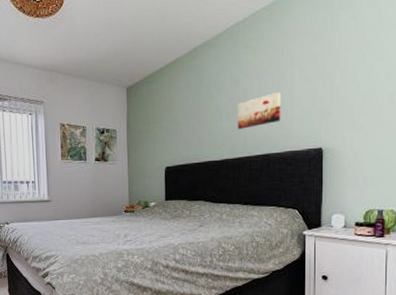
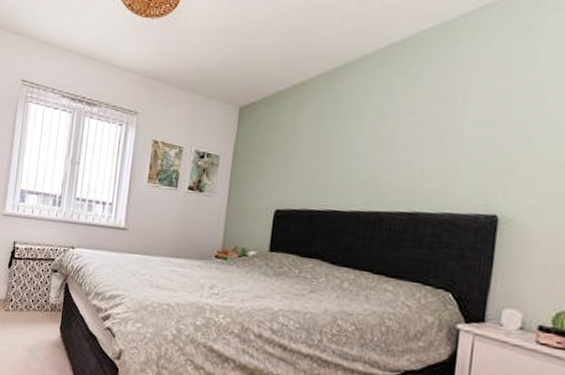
wall art: present [237,91,281,129] -> none [377,134,445,176]

